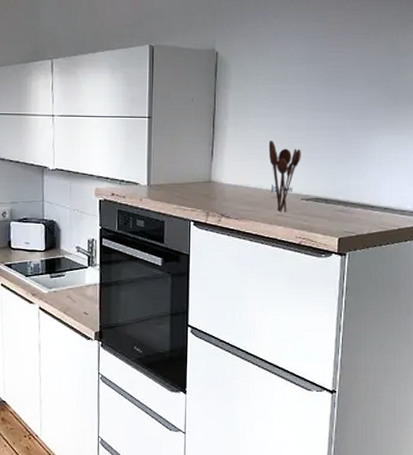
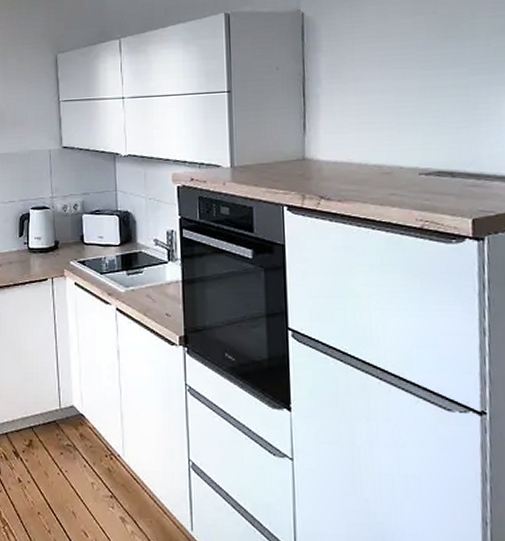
utensil holder: present [268,141,301,212] -> none [372,107,415,191]

